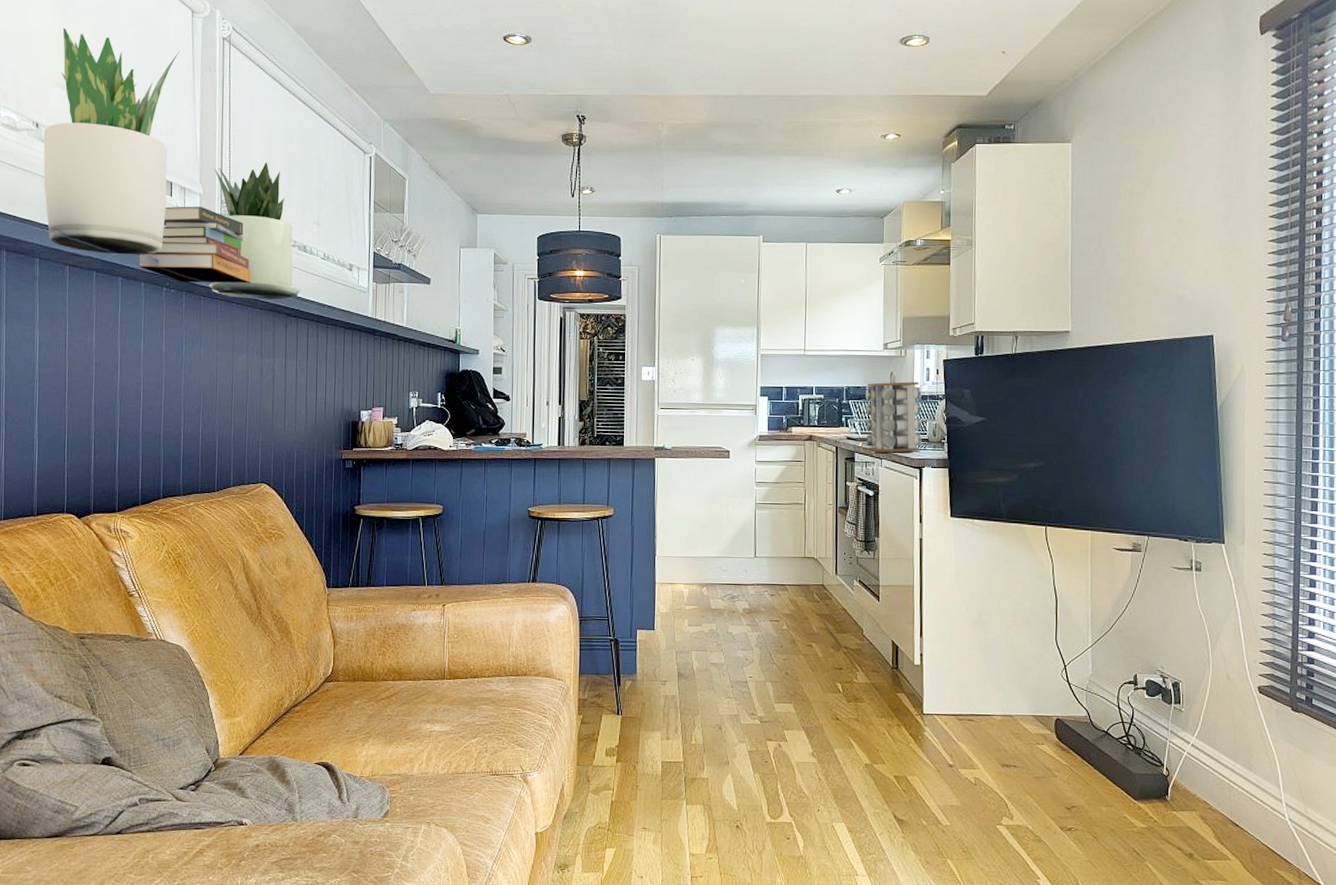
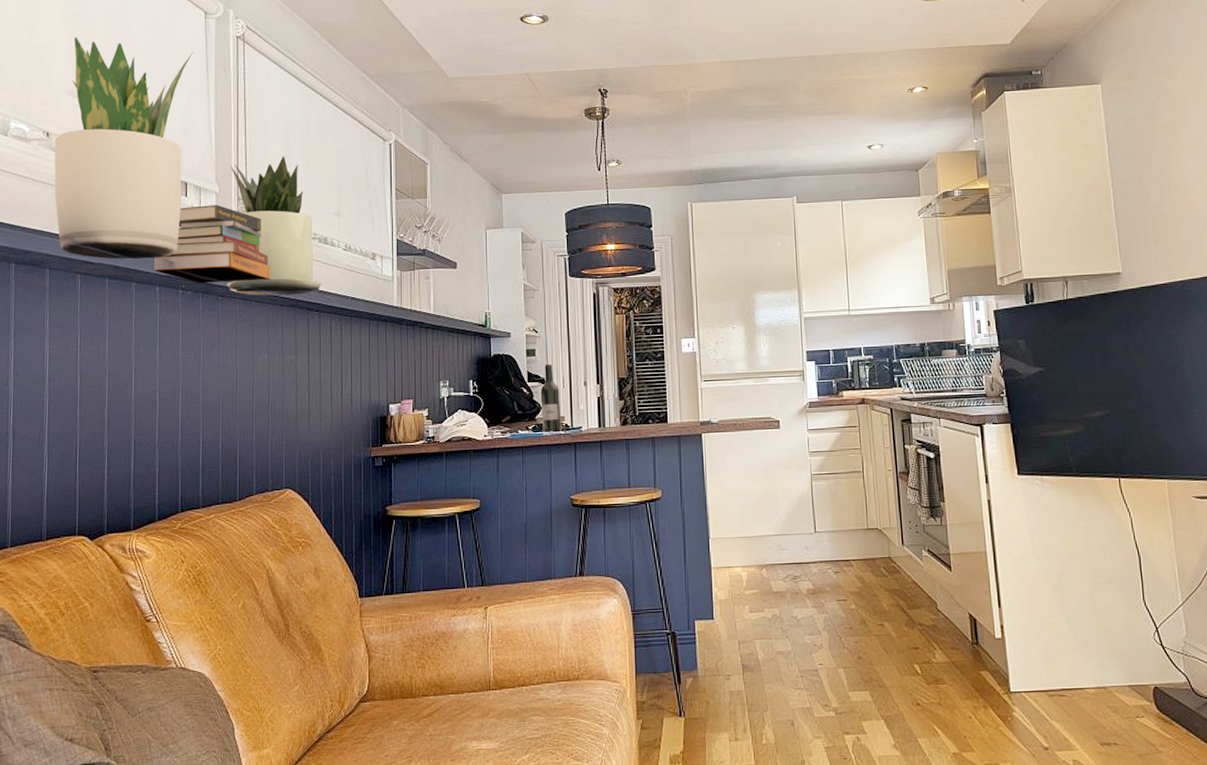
wine bottle: none [504,383,524,450] -> present [540,365,562,435]
spice rack: present [865,370,922,454] -> none [916,324,980,413]

